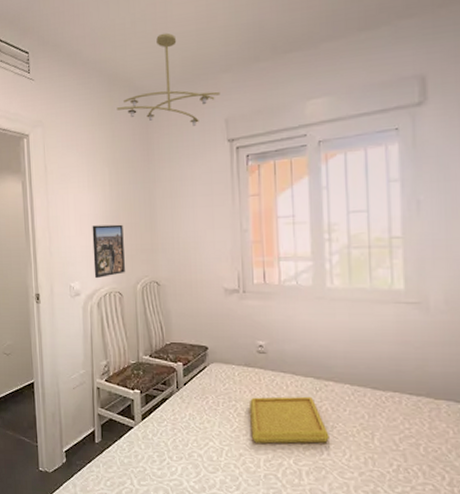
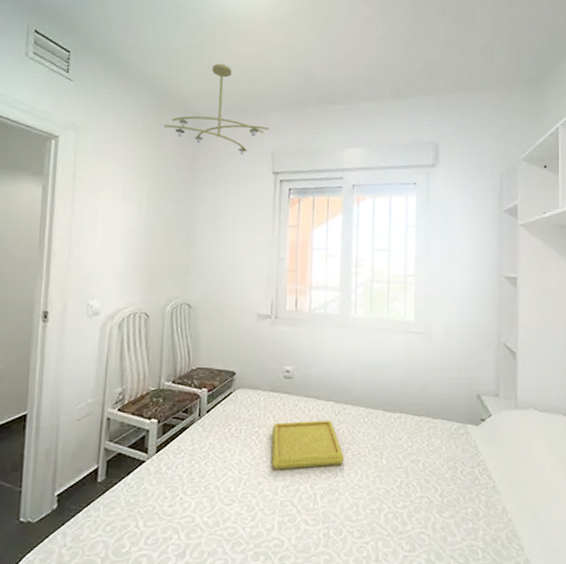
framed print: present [92,224,125,279] -> none [118,241,158,298]

